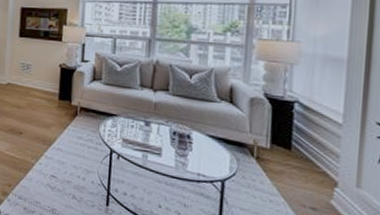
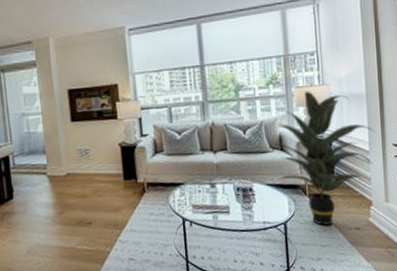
indoor plant: none [223,45,355,196] -> present [275,91,376,225]

